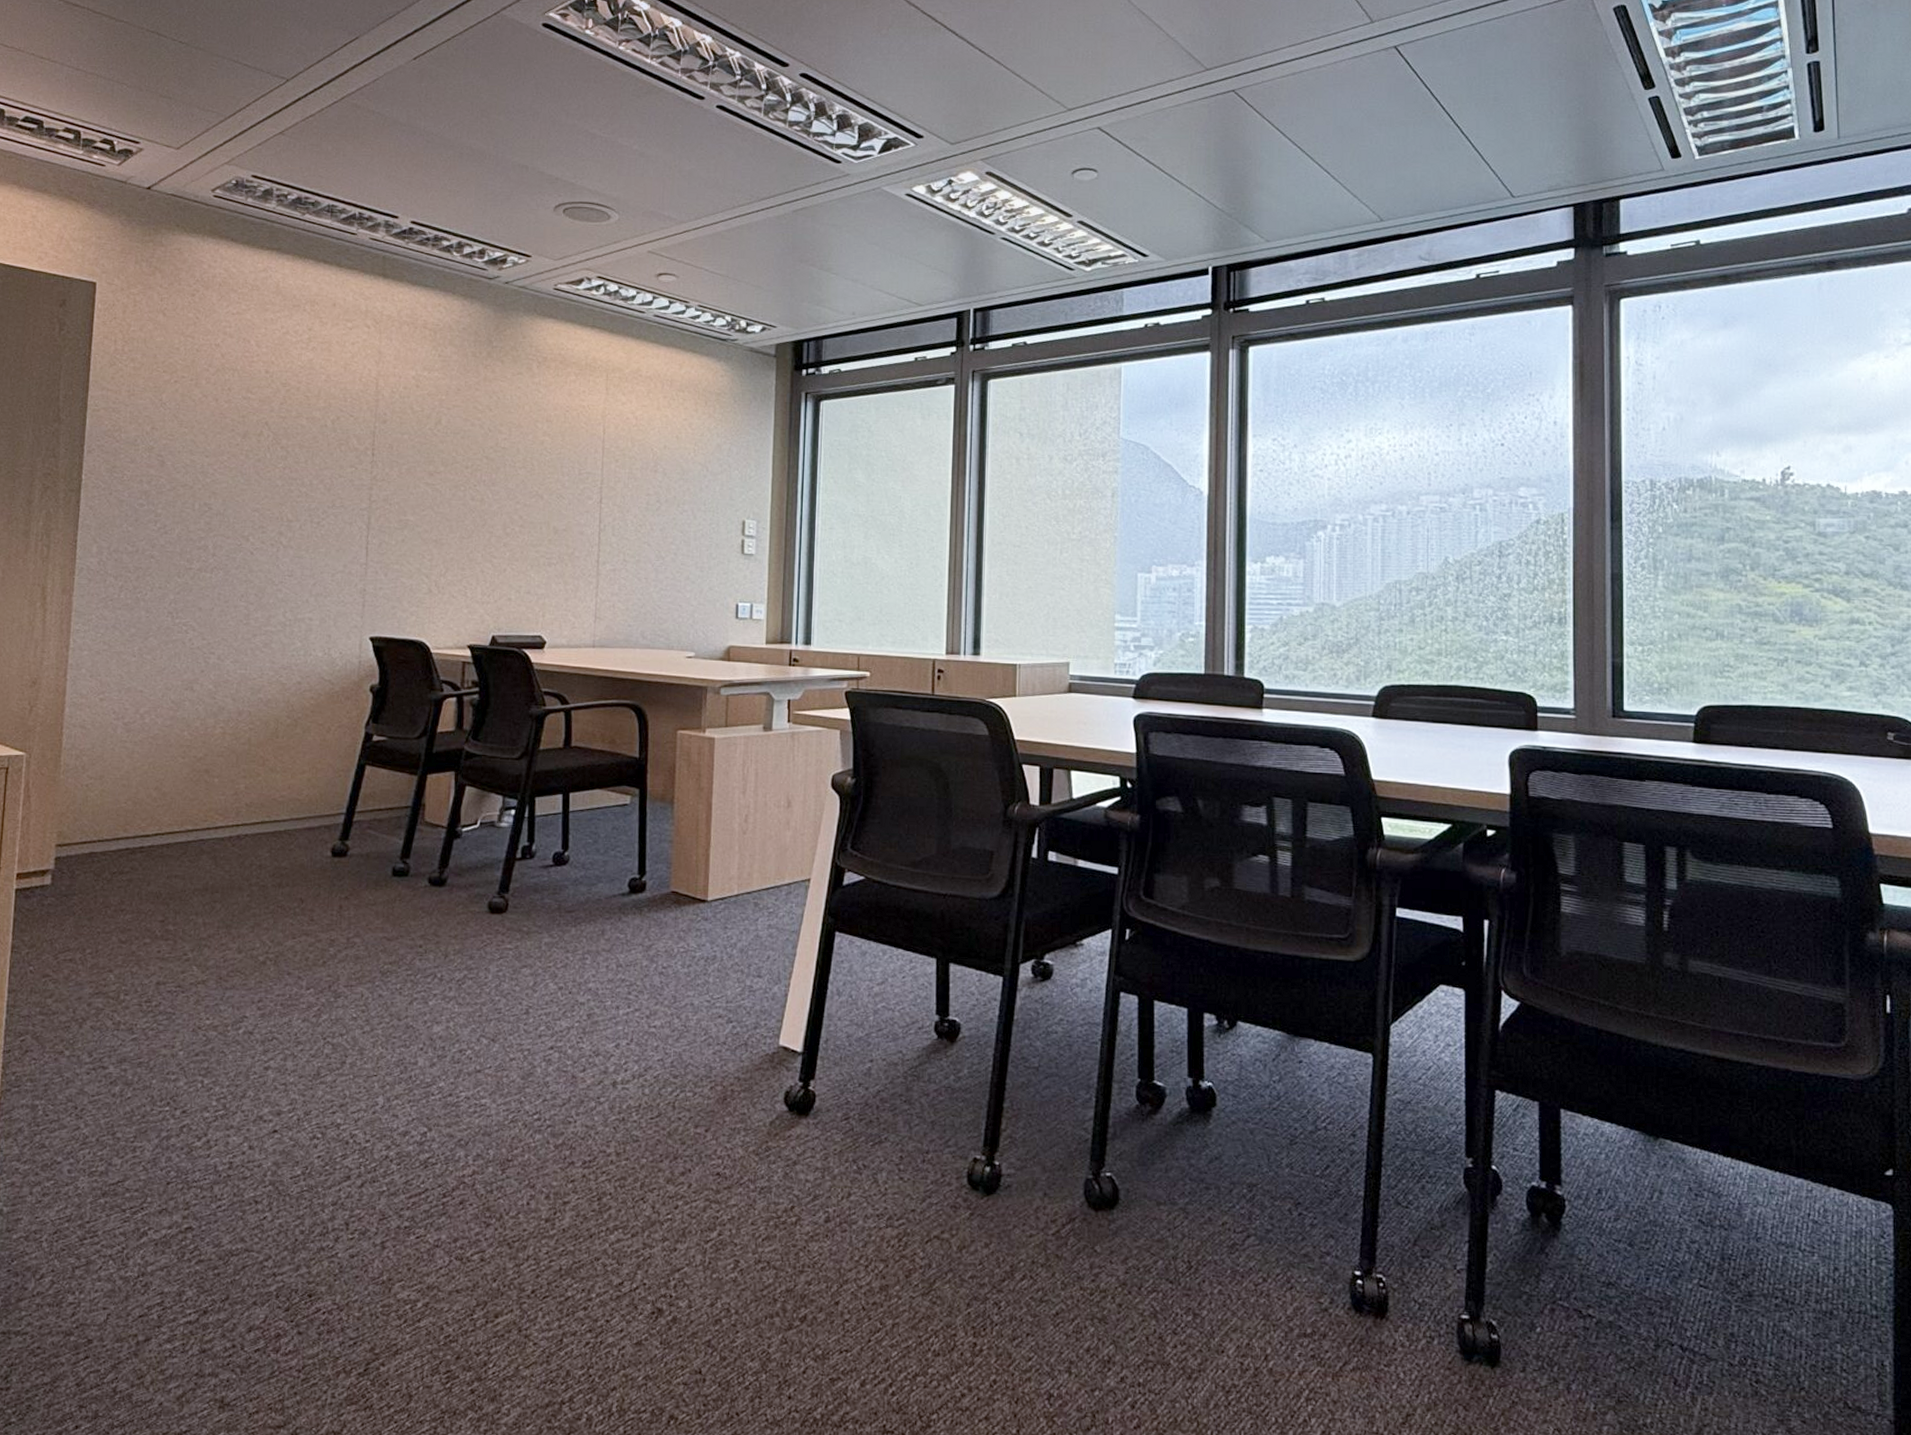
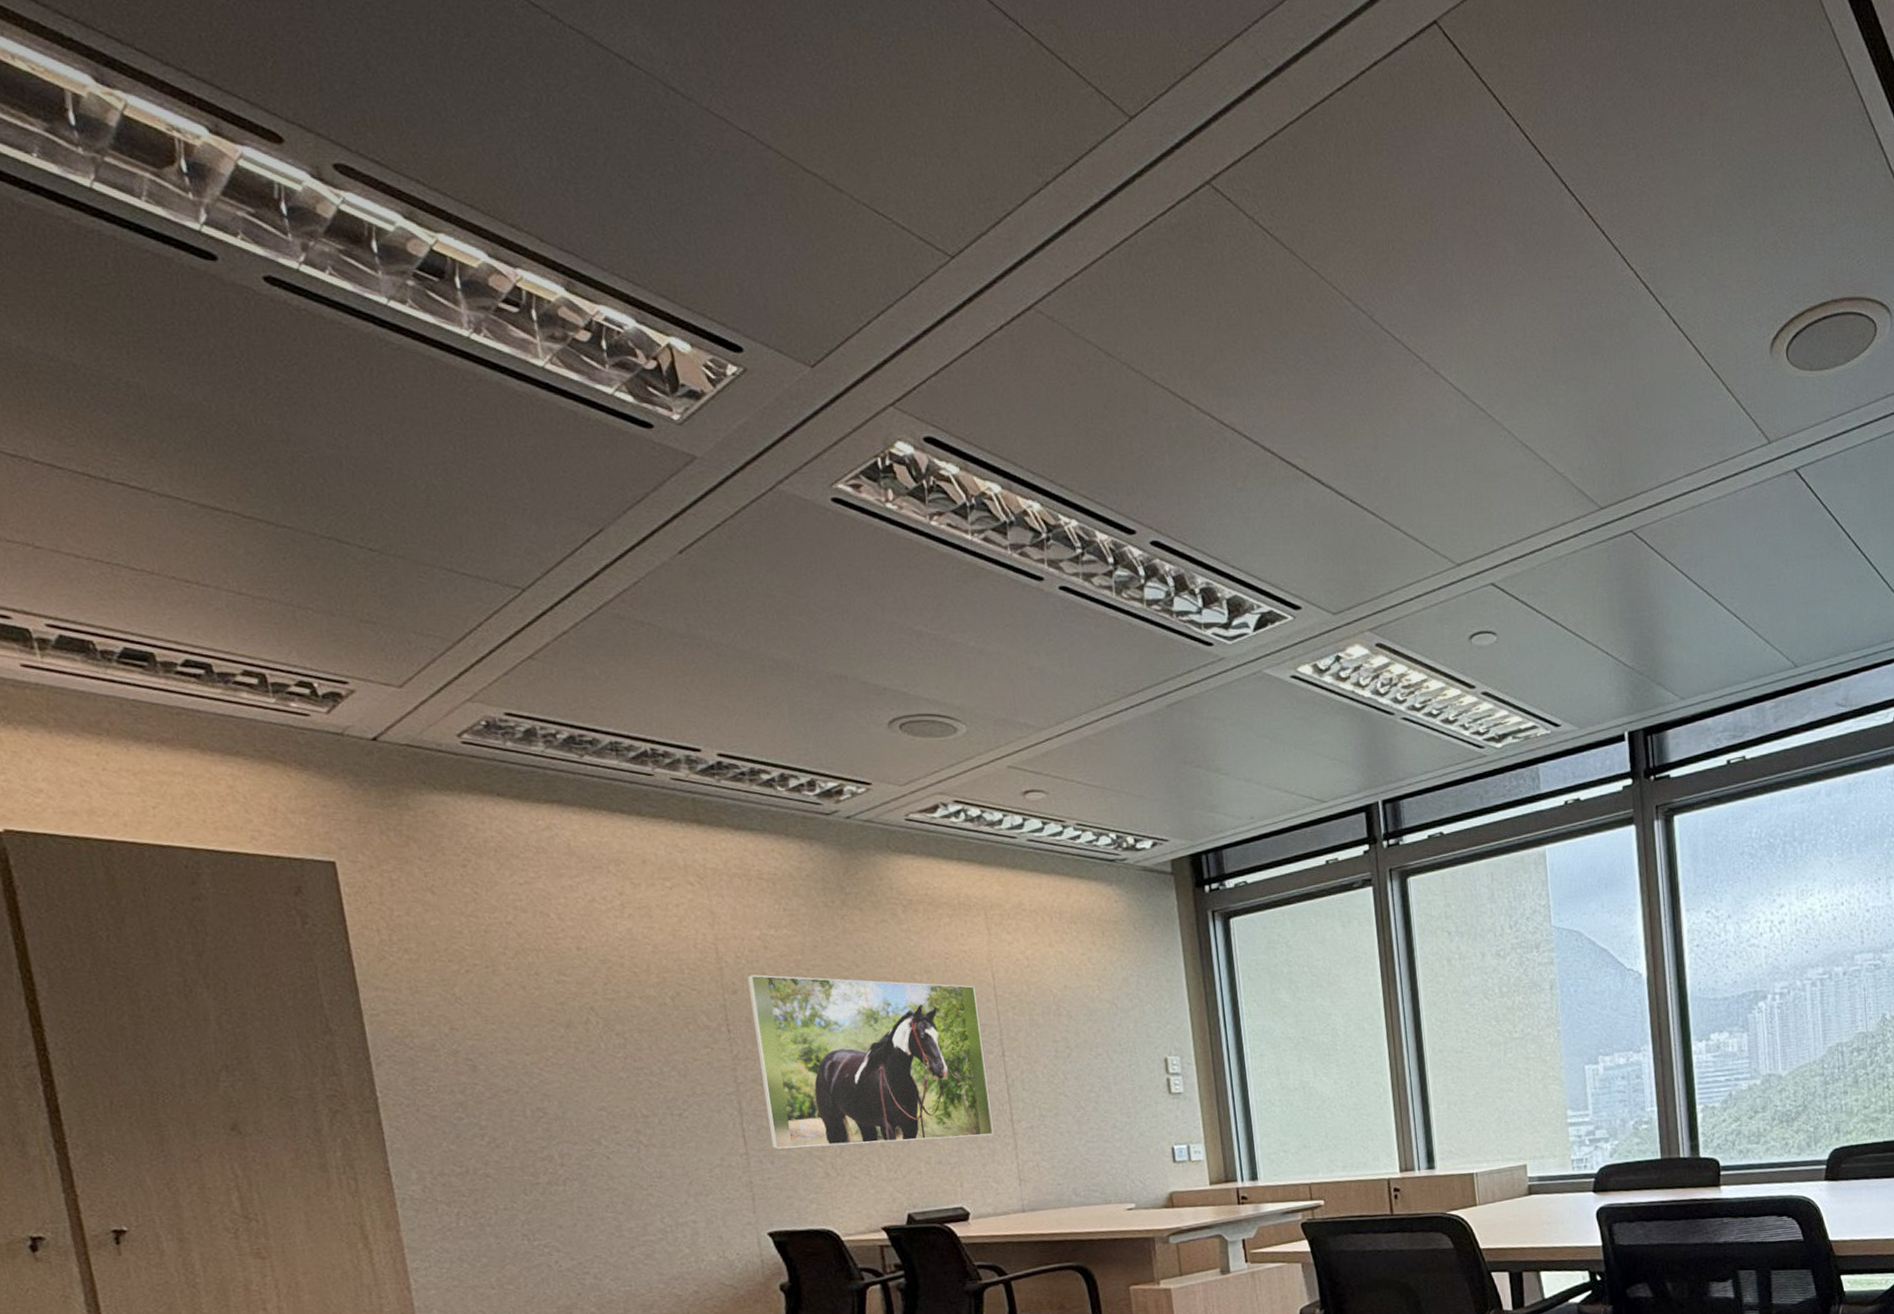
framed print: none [388,408,586,573] -> present [747,975,994,1149]

